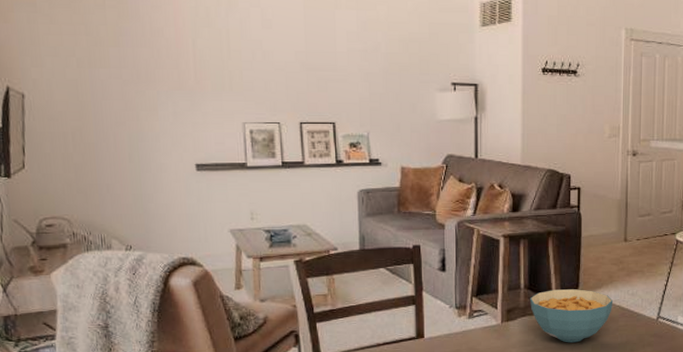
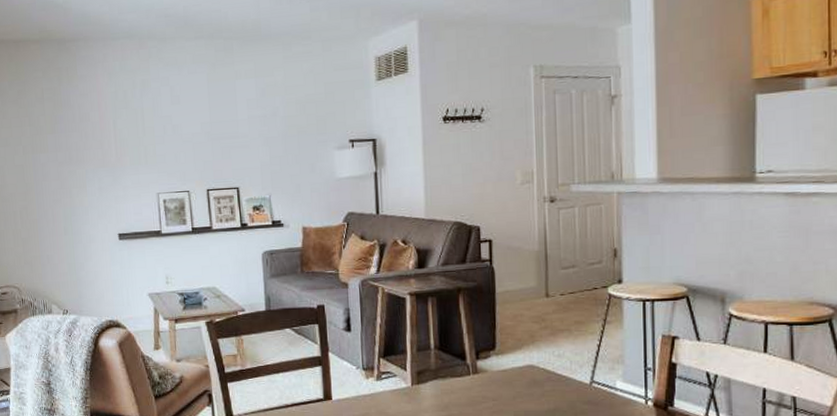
cereal bowl: present [530,289,614,343] -> none [442,350,537,409]

